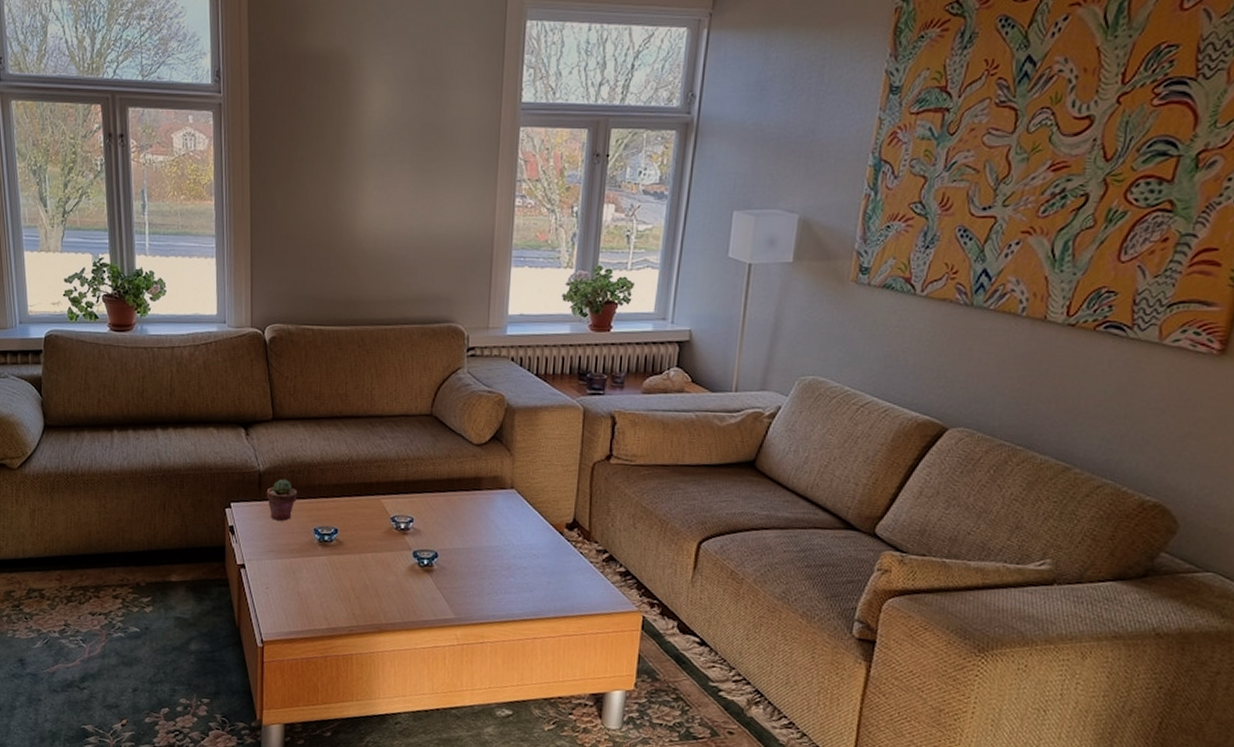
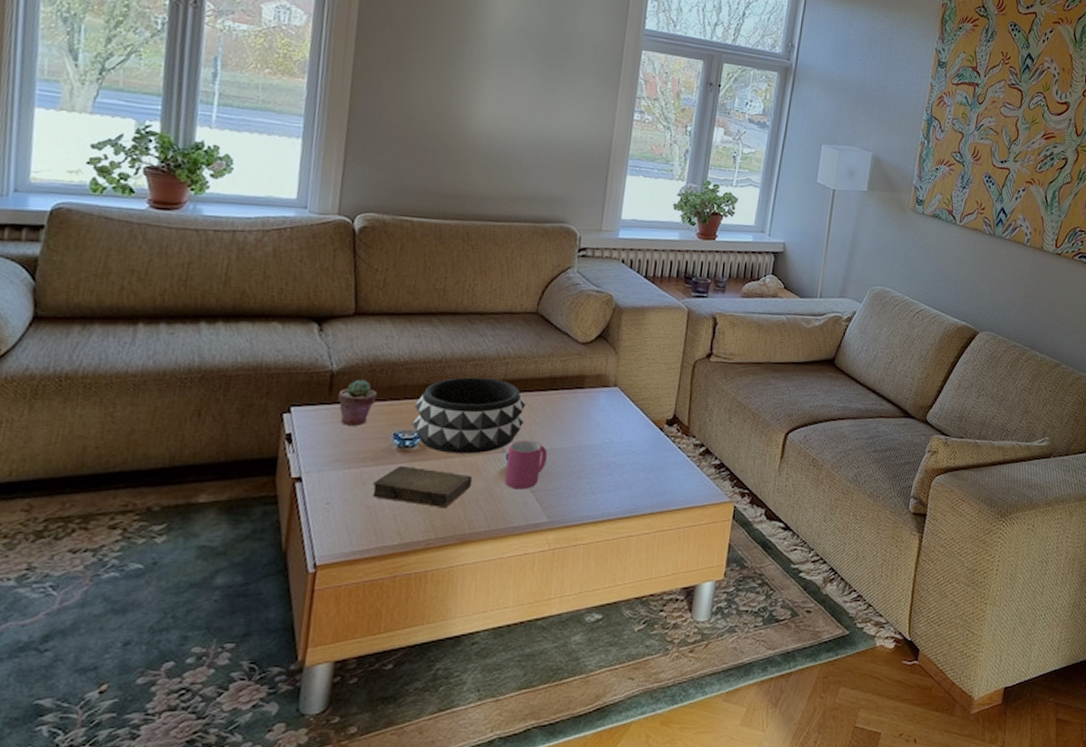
book: none [301,558,385,599] -> present [372,465,473,509]
decorative bowl: none [329,477,427,551] -> present [413,377,526,454]
mug: none [412,539,450,586] -> present [504,440,547,490]

